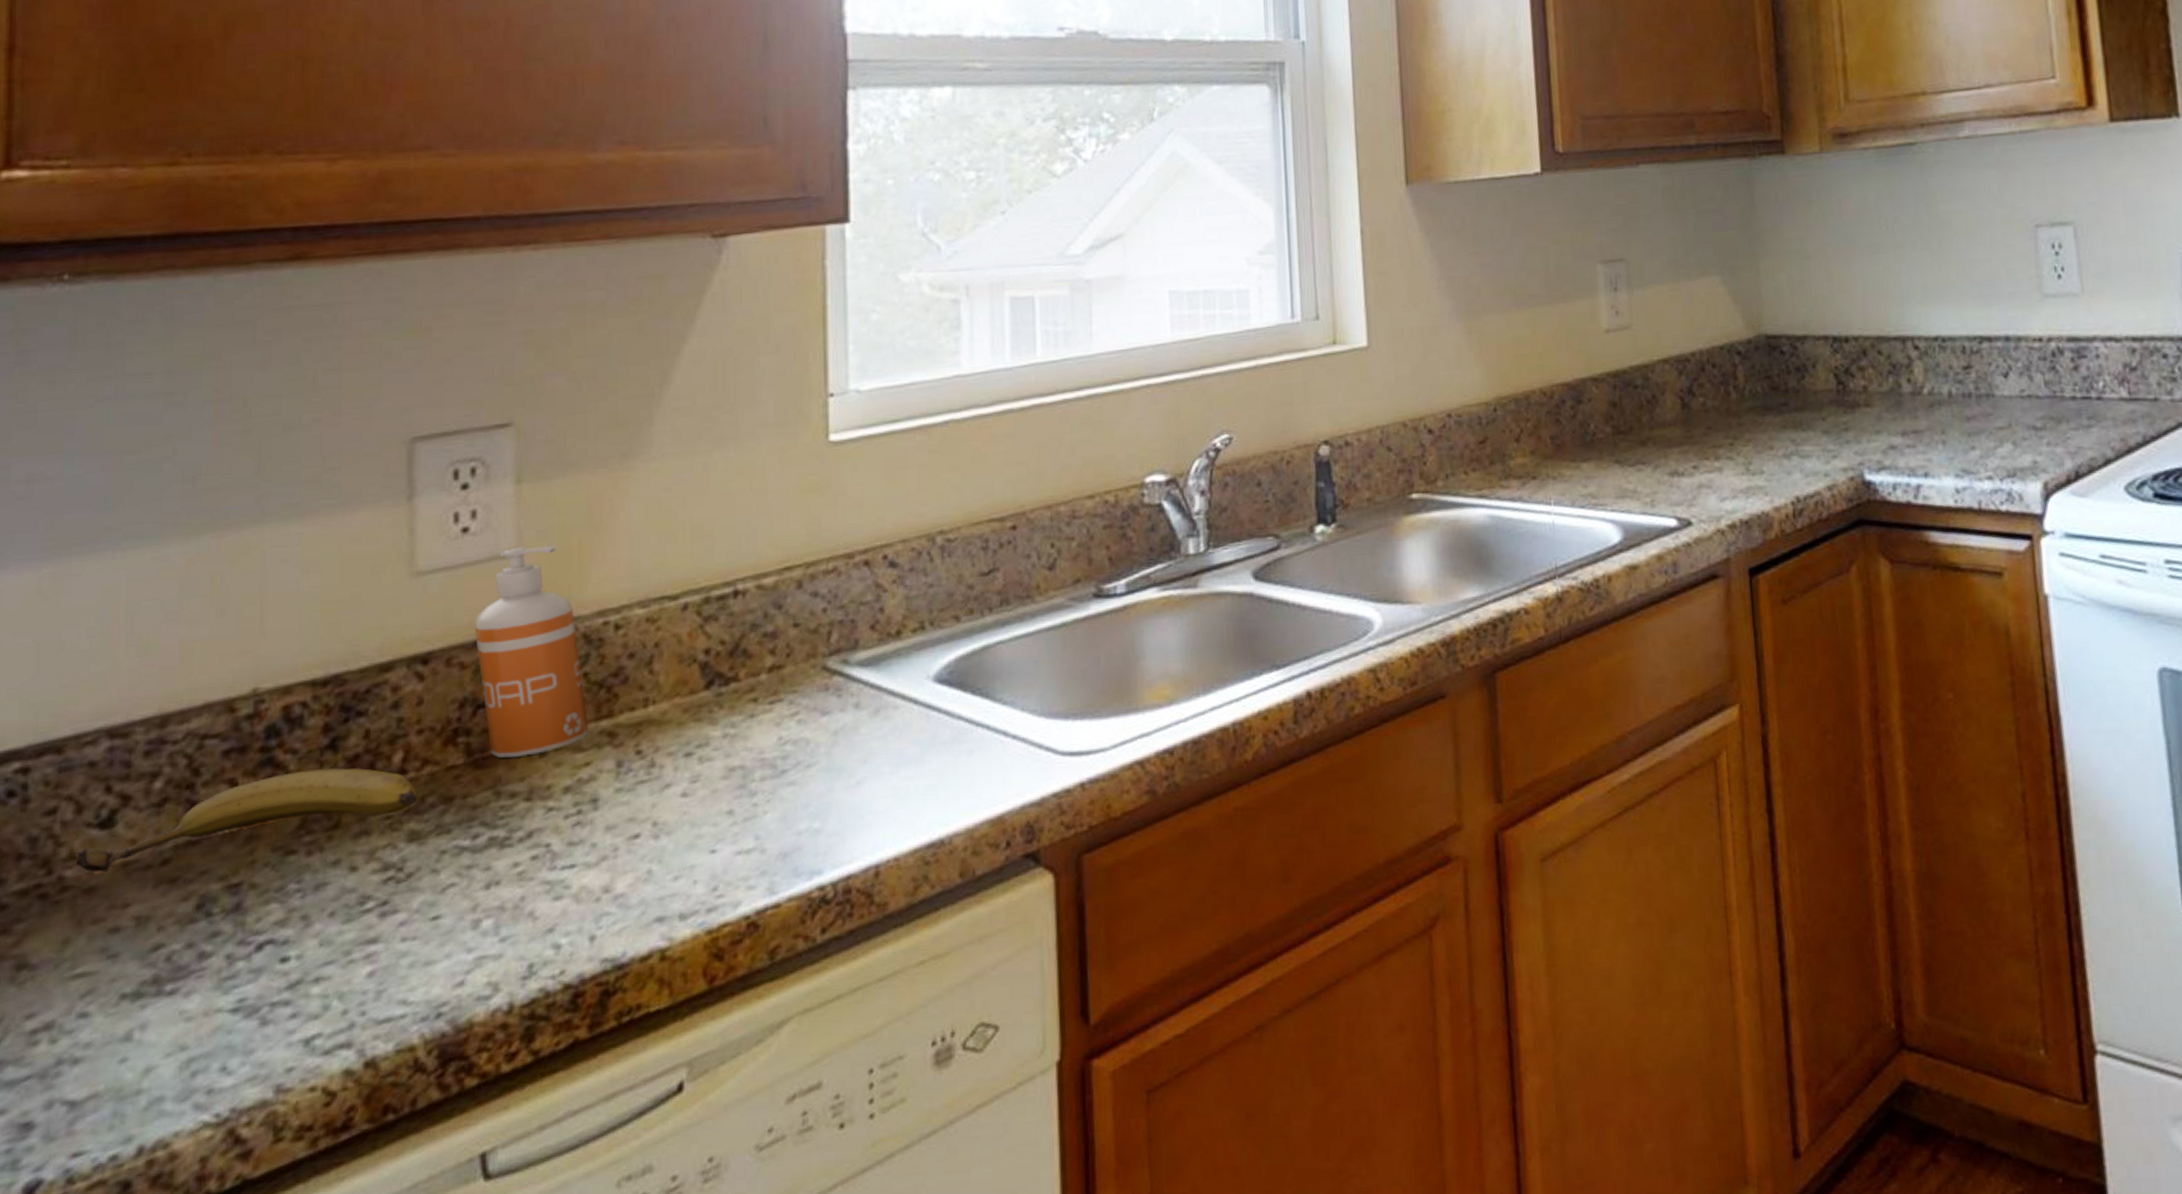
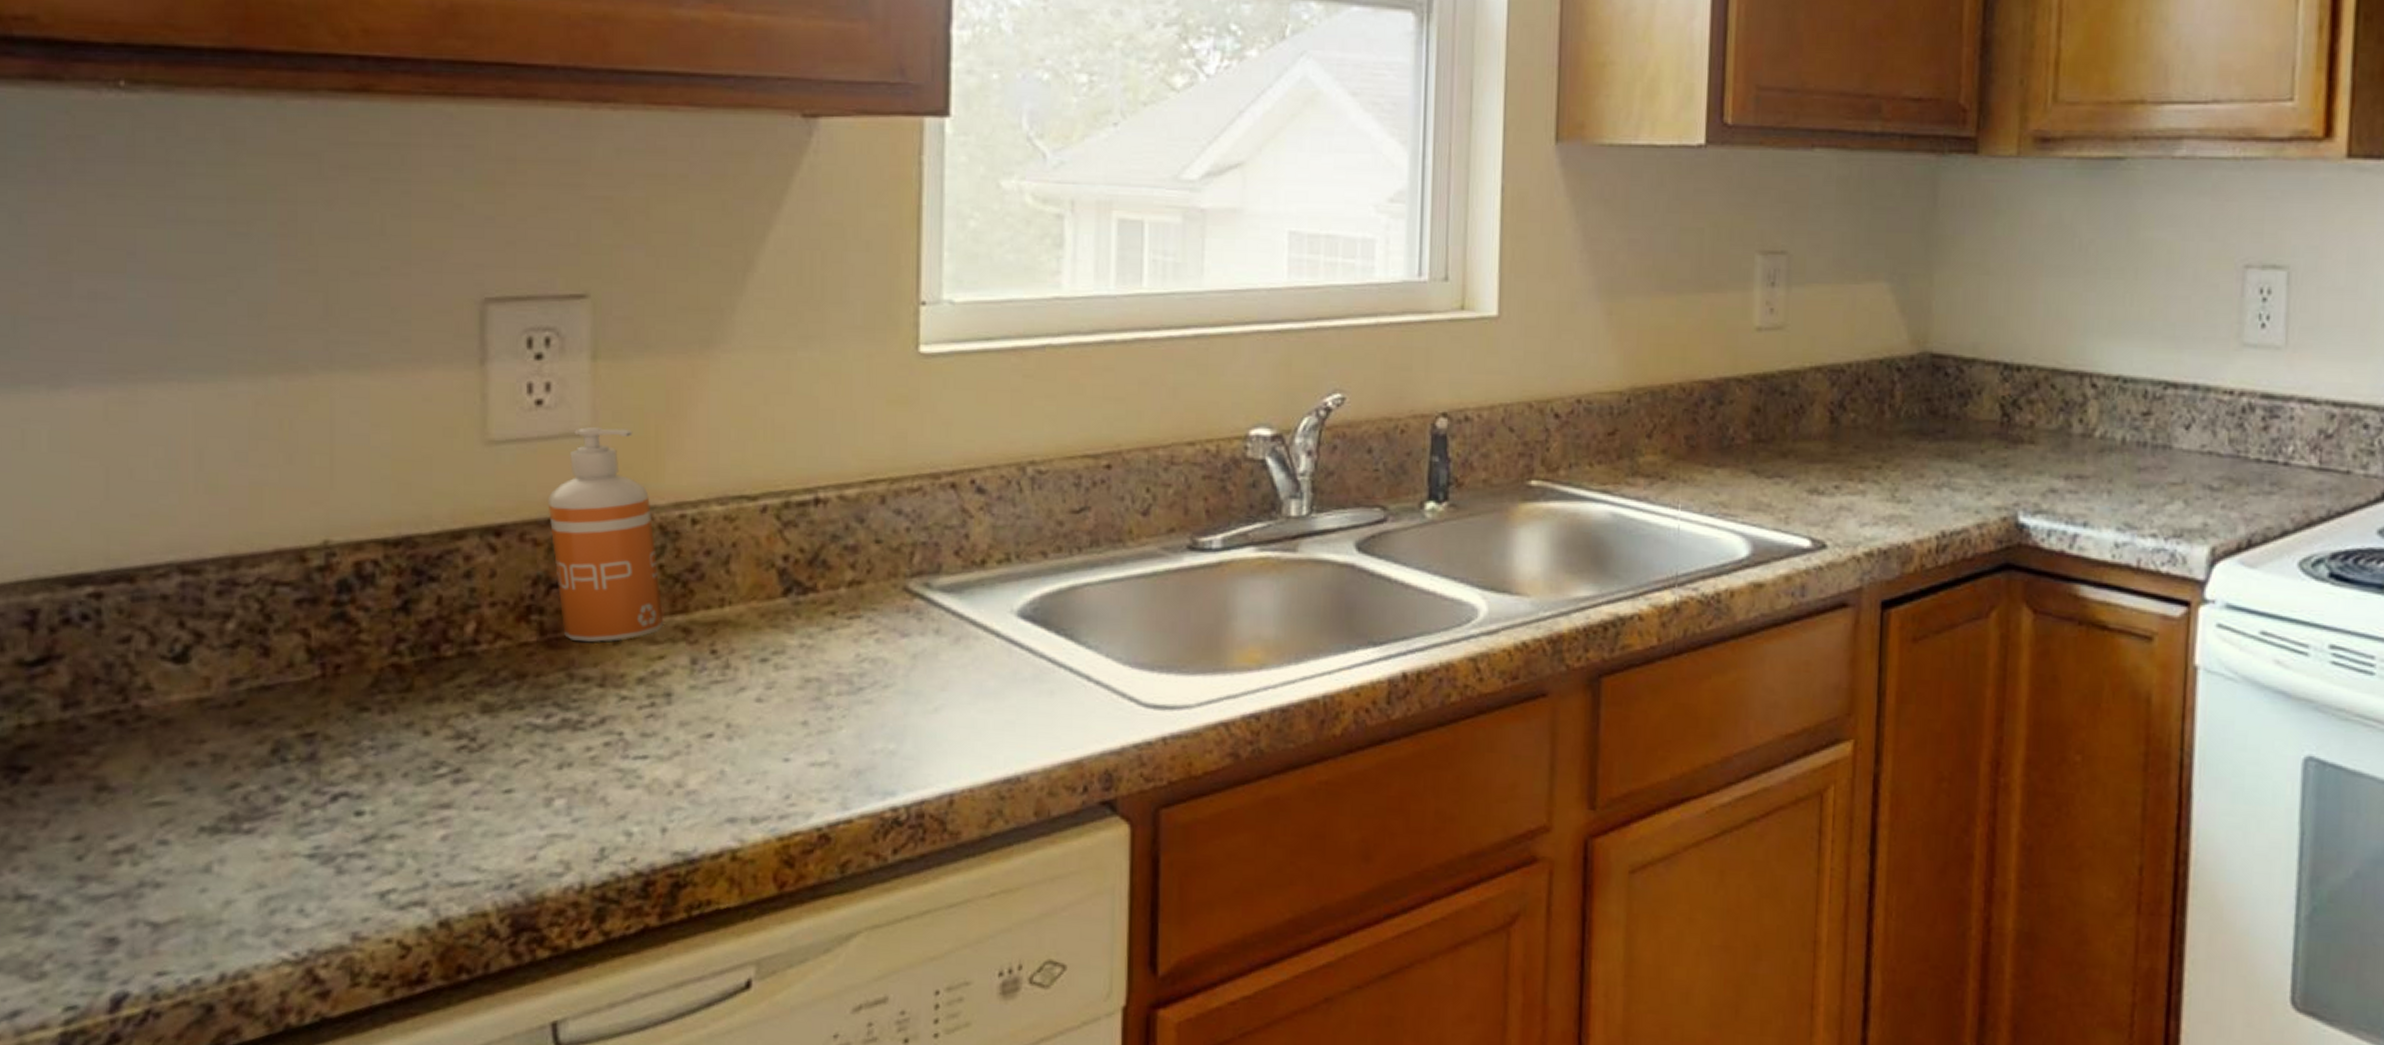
fruit: present [75,768,418,873] -> none [151,629,491,706]

